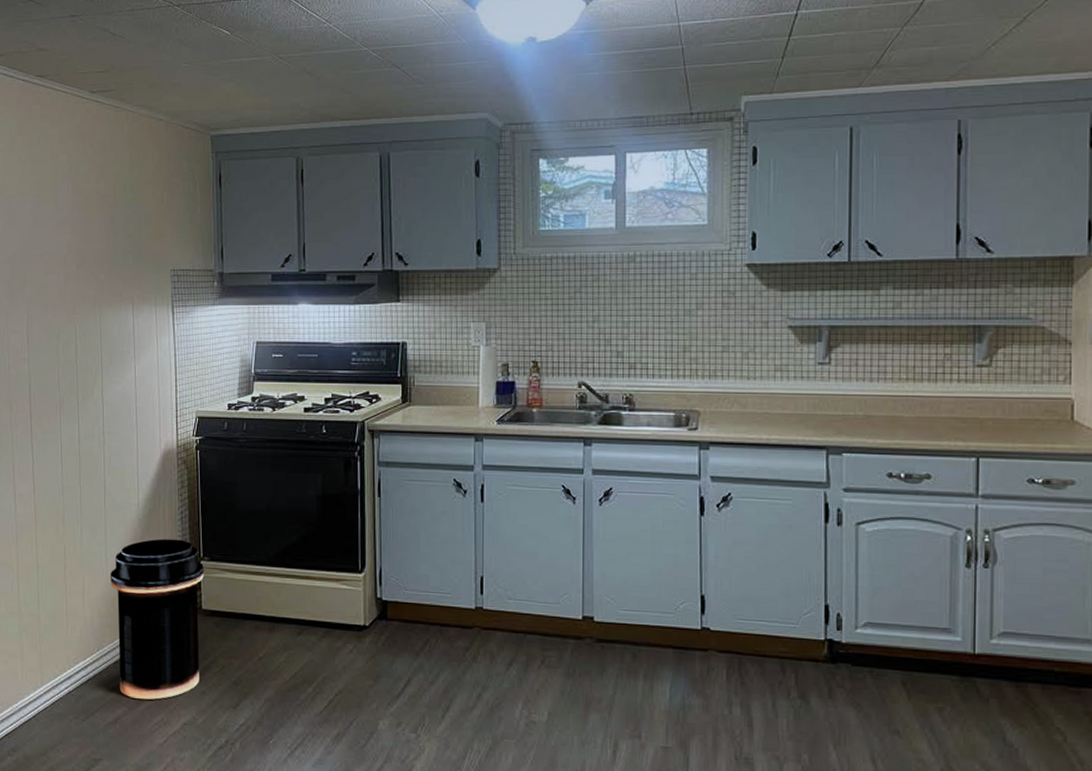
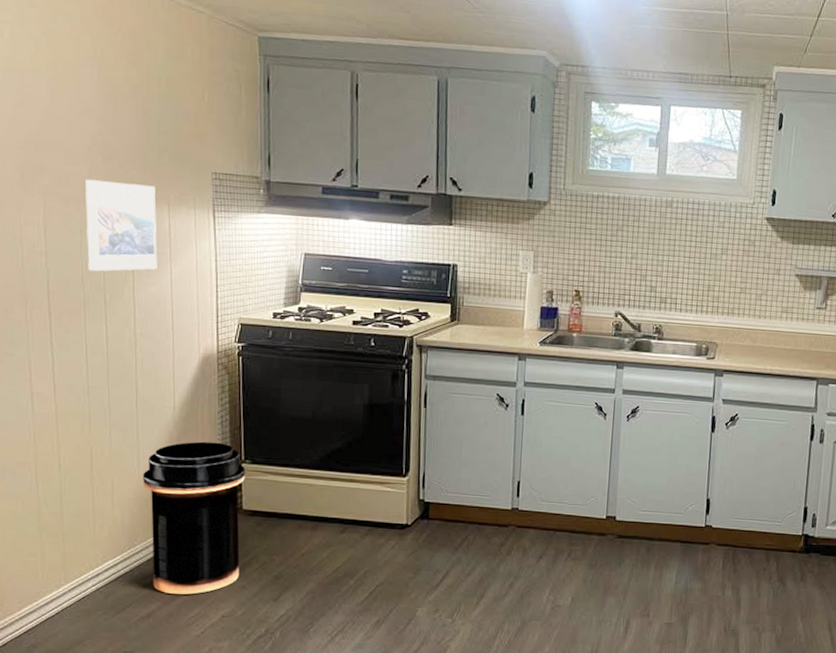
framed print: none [62,286,123,374] -> present [85,179,158,272]

